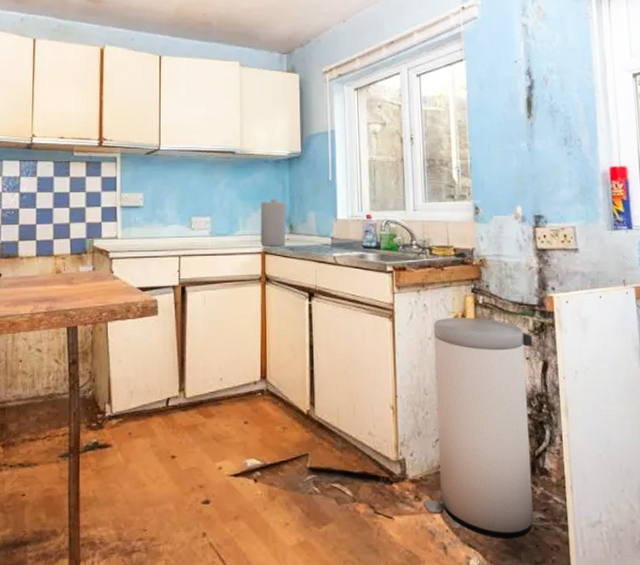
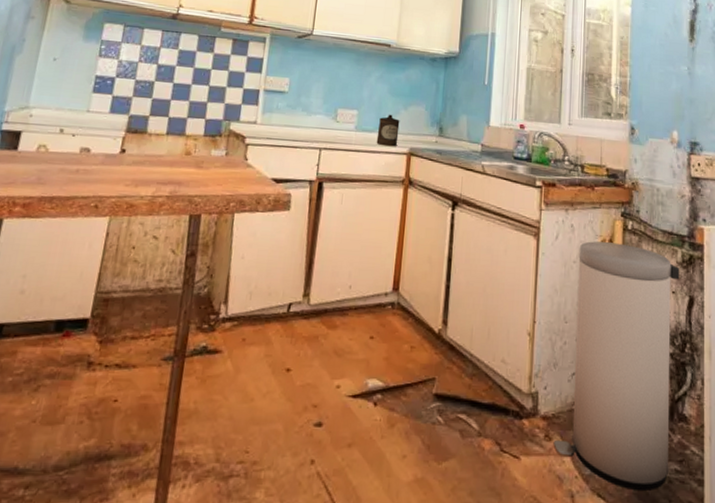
canister: none [231,217,252,248] -> present [376,114,400,147]
paper towel holder: present [260,199,286,246] -> none [407,98,438,149]

